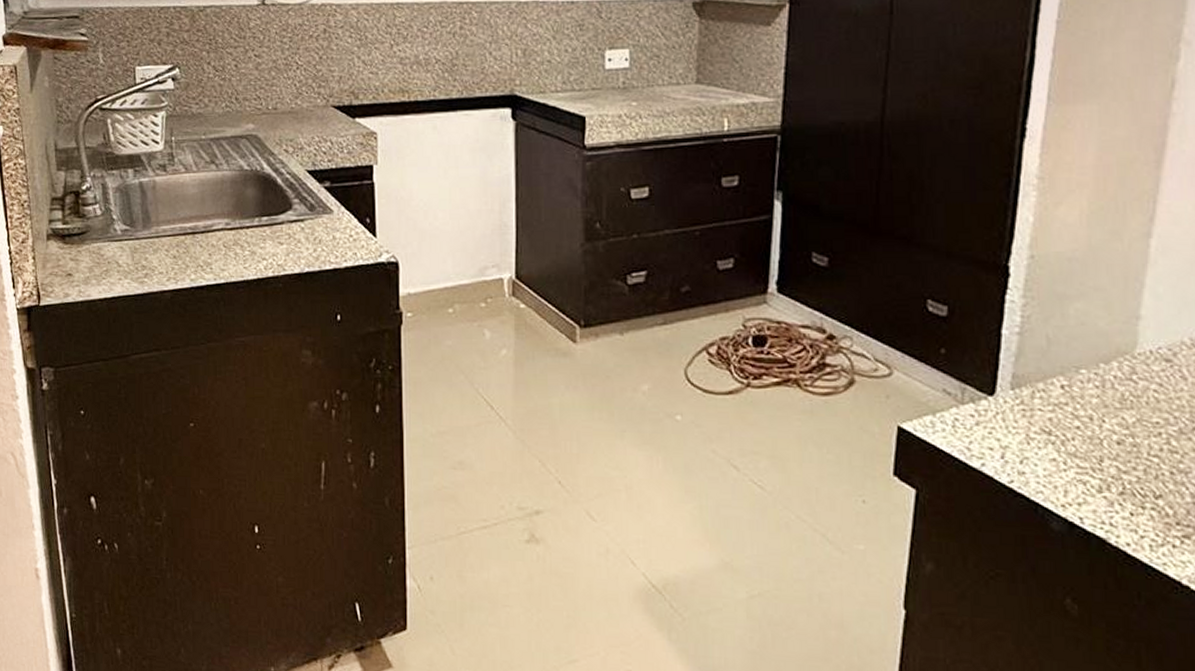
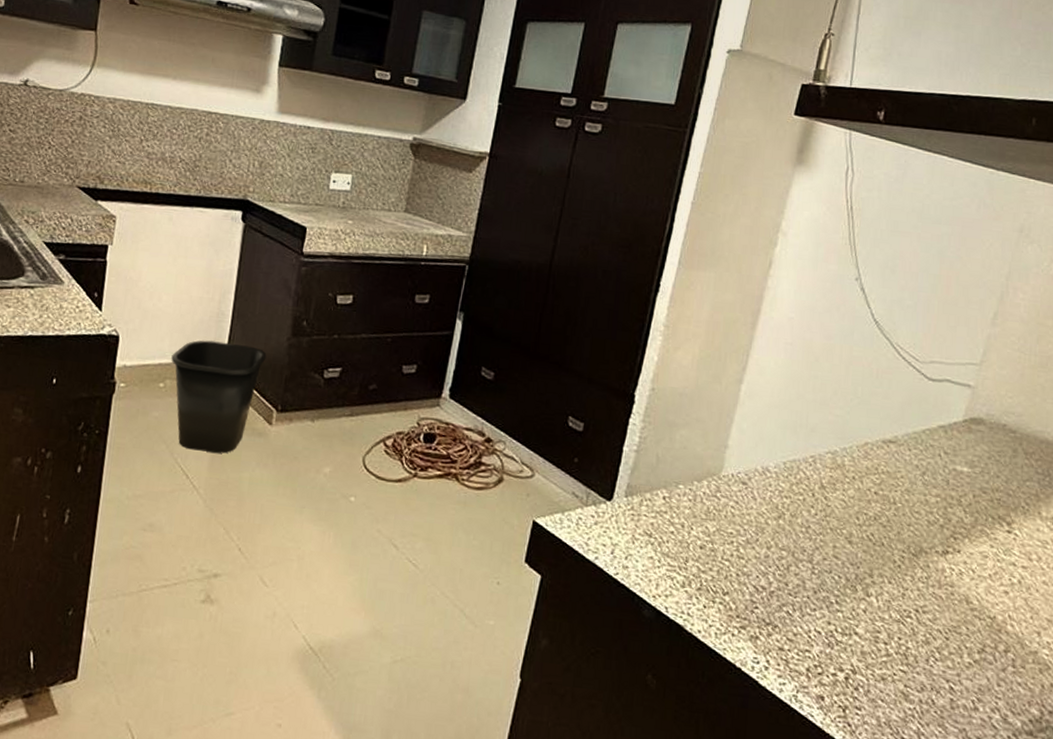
waste bin: none [457,256,560,379] -> present [171,340,267,454]

